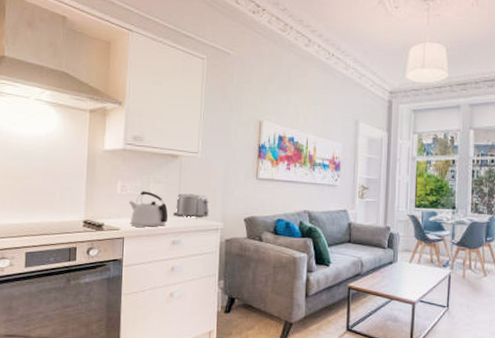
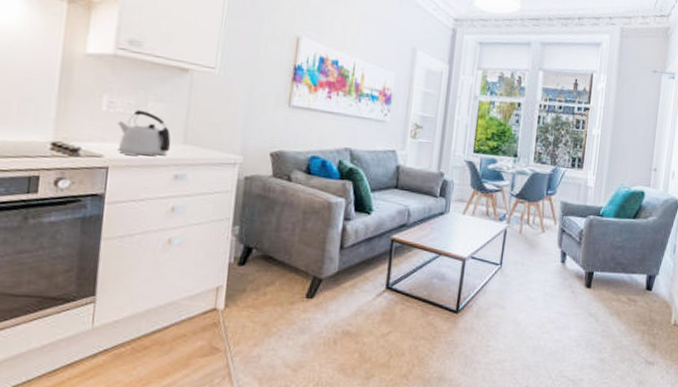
toaster: present [173,193,209,218] -> none [178,117,226,149]

